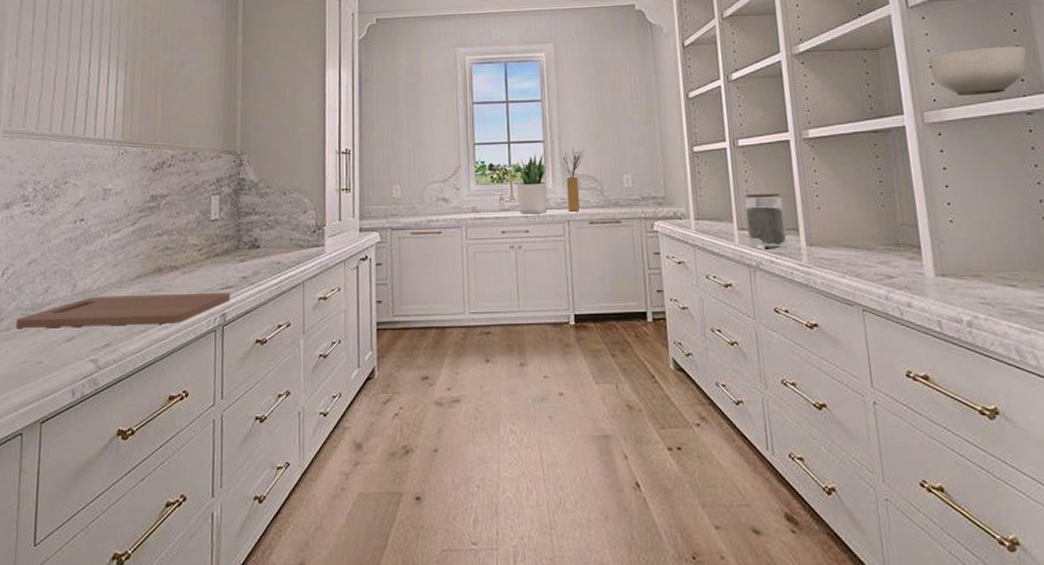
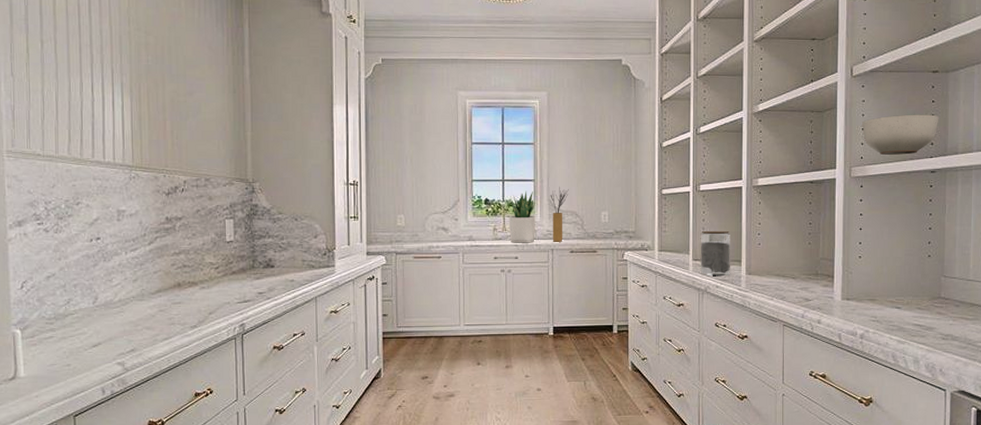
cutting board: present [15,292,231,328] -> none [40,305,248,335]

